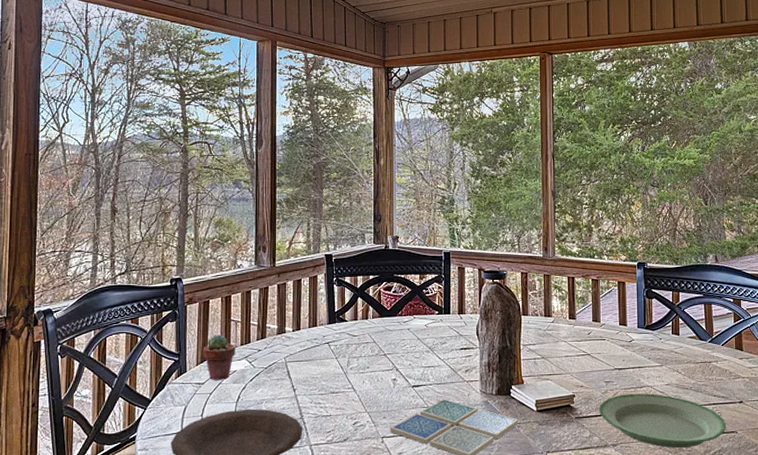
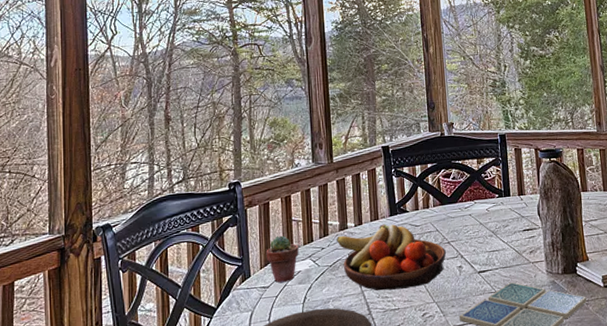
fruit bowl: none [274,331,381,397] -> present [337,224,446,291]

